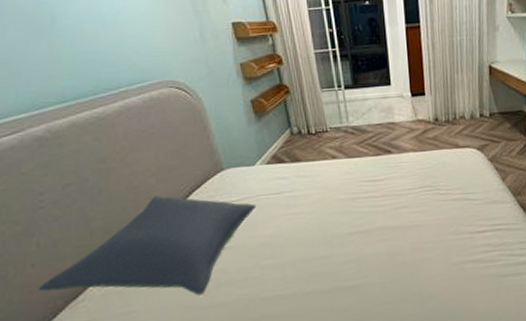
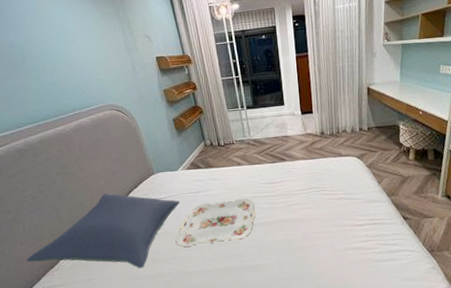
serving tray: none [250,200,353,265] -> present [176,198,256,247]

